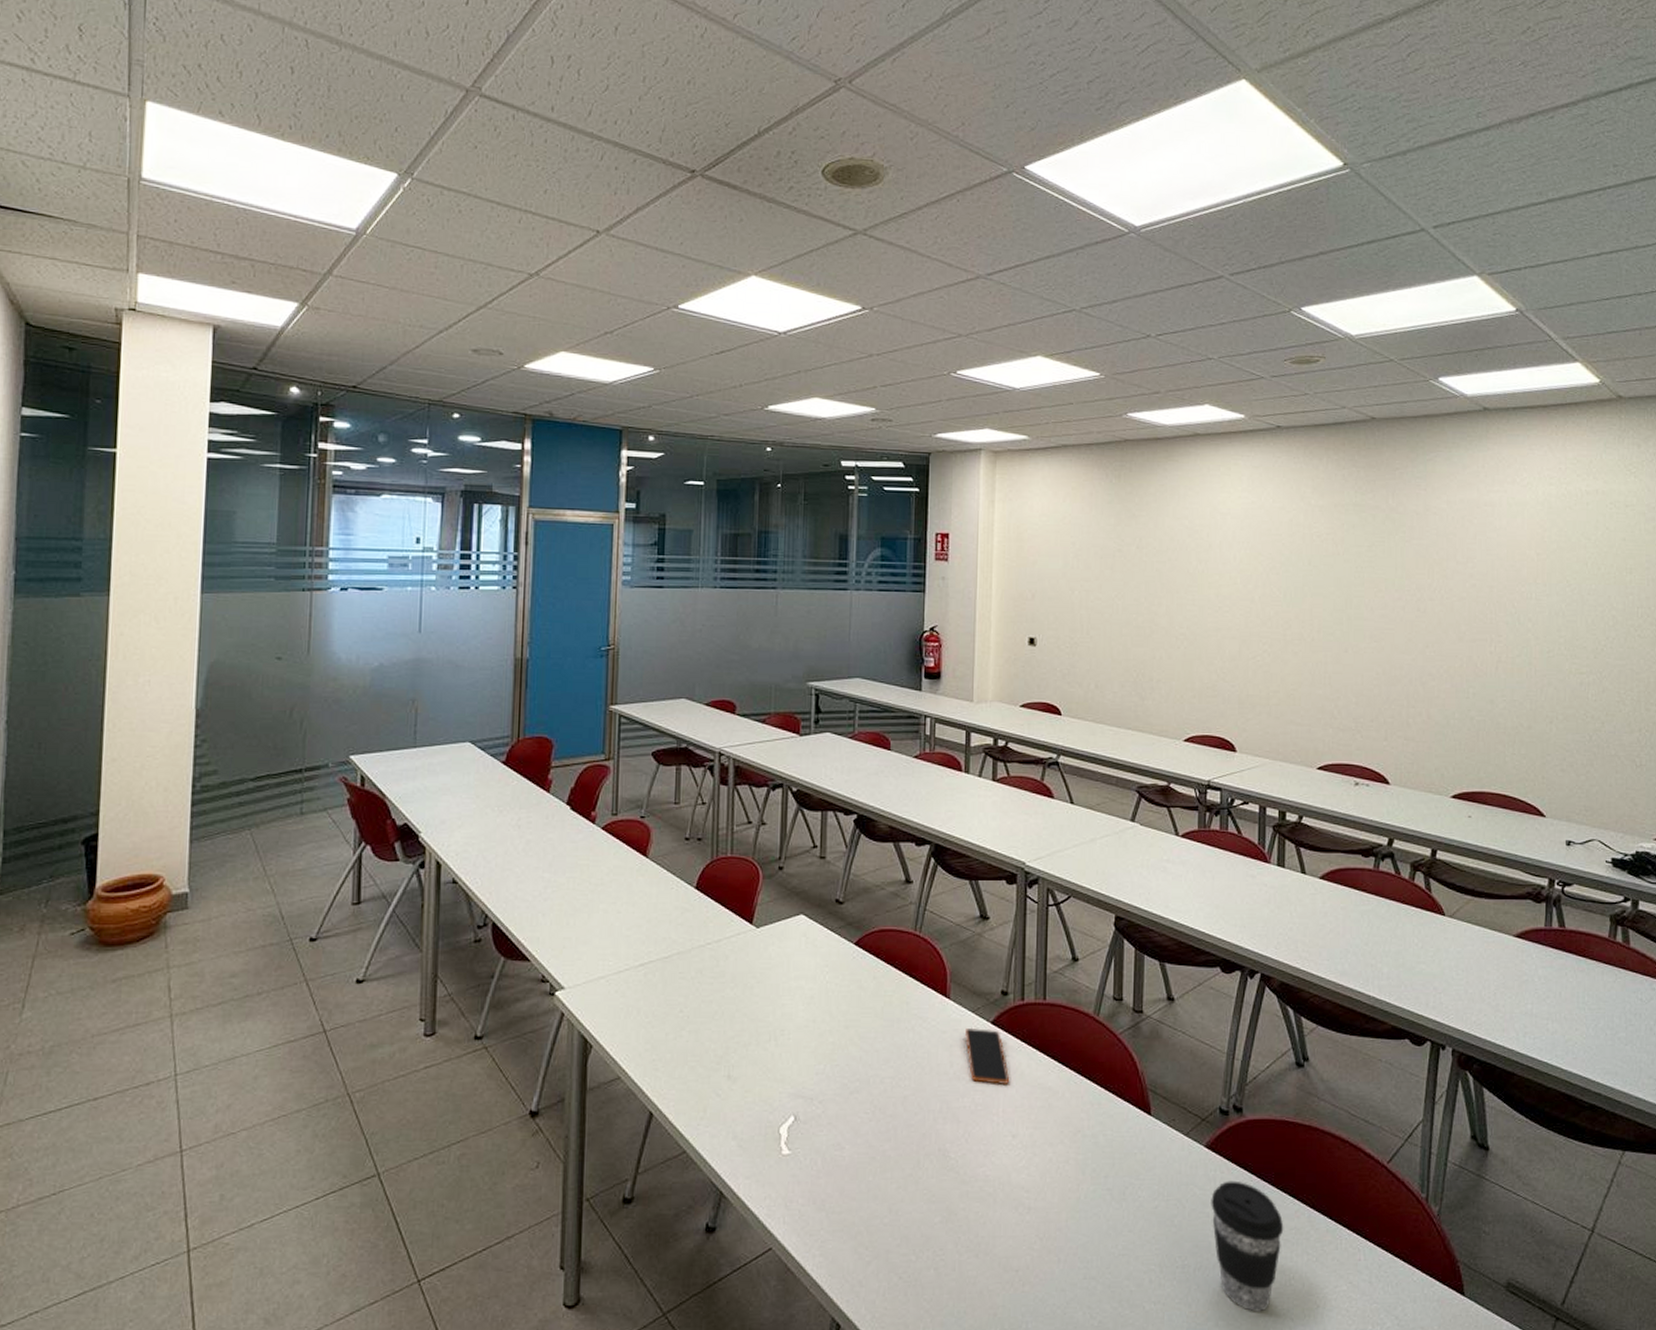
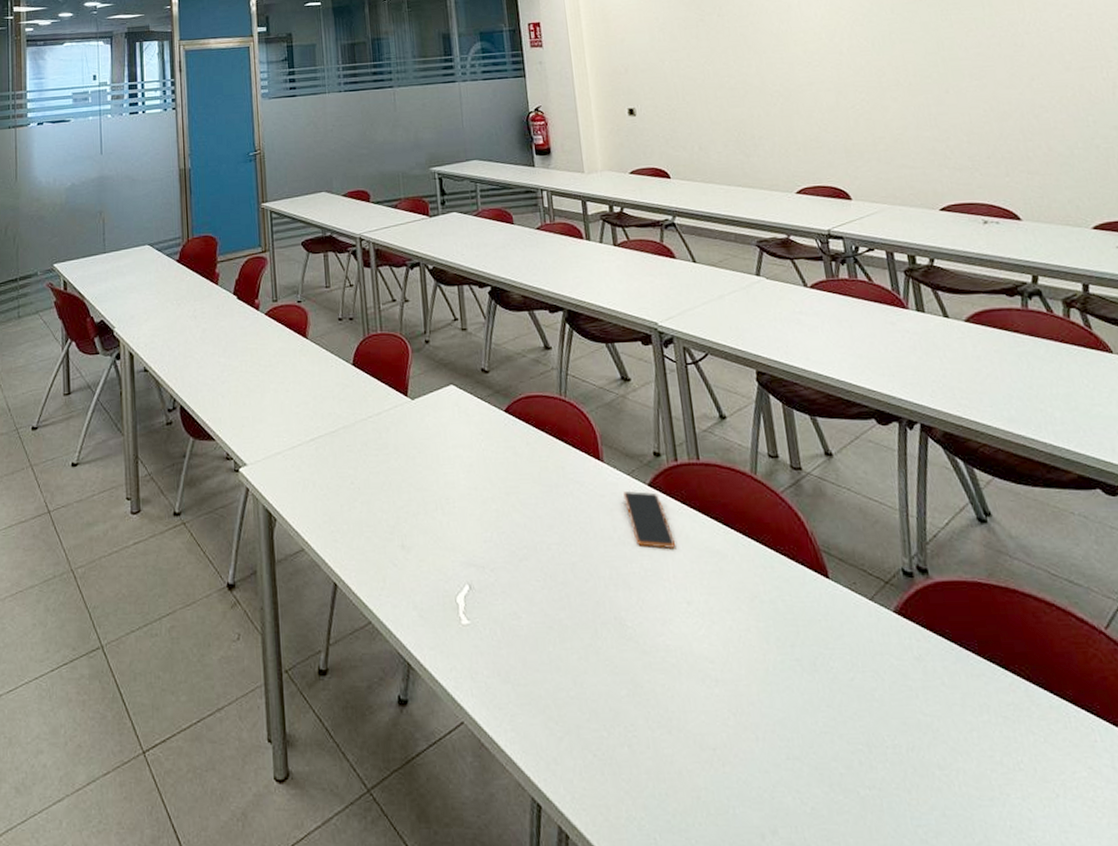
coffee cup: present [1211,1180,1284,1312] -> none [911,649,1002,801]

